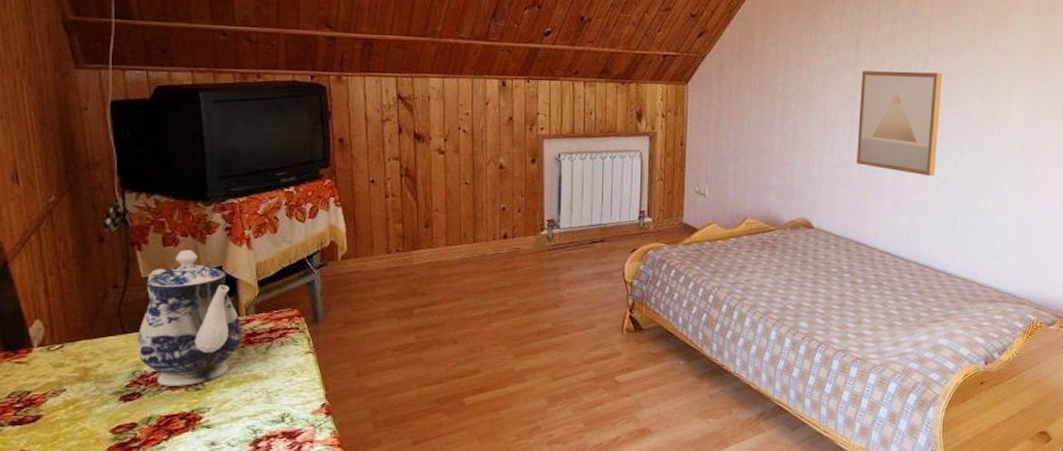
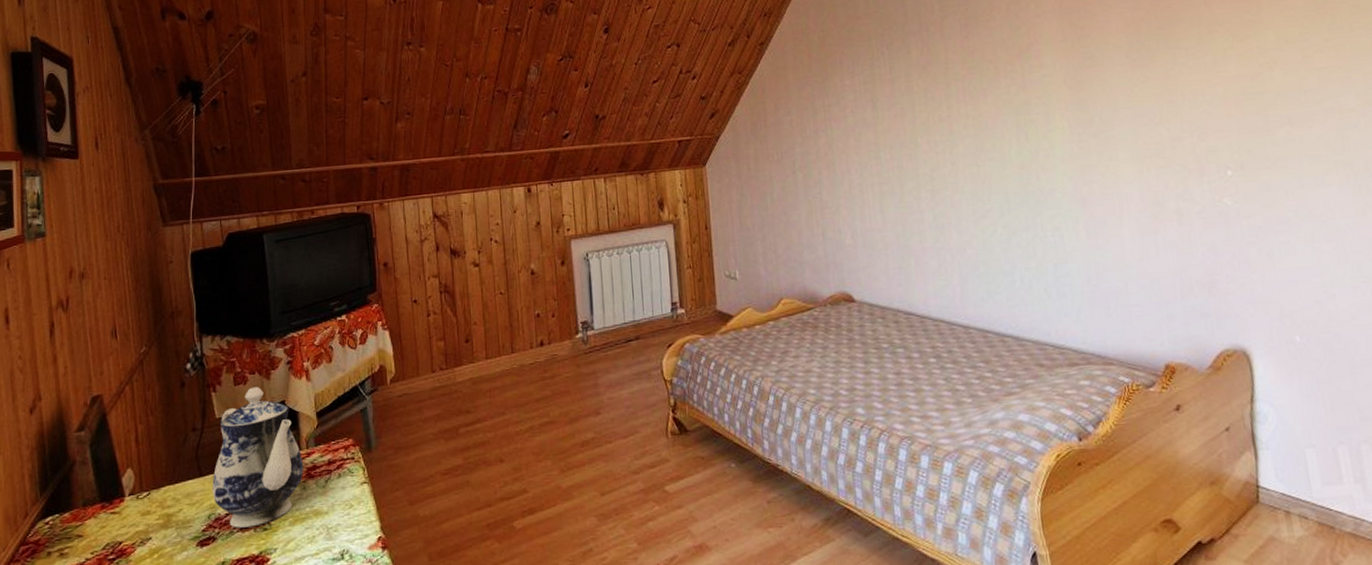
wall art: present [856,71,943,177] -> none [882,119,980,231]

